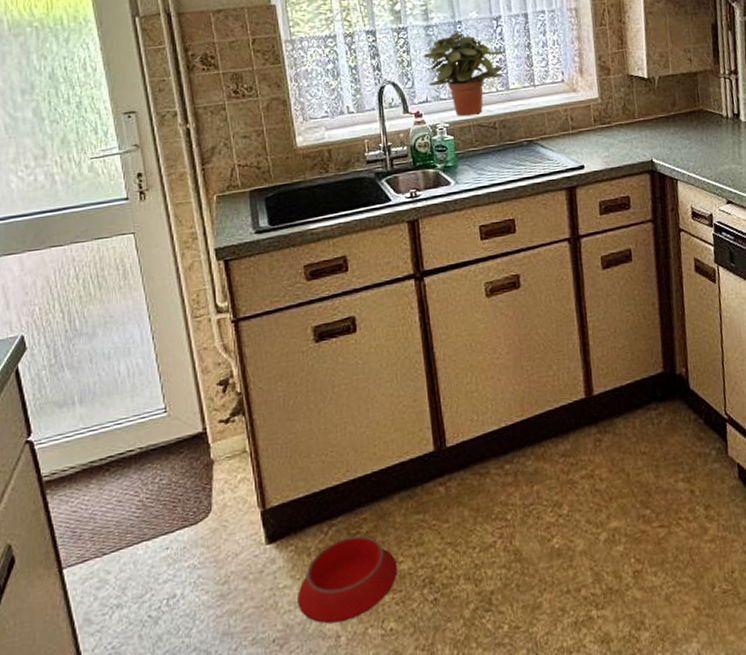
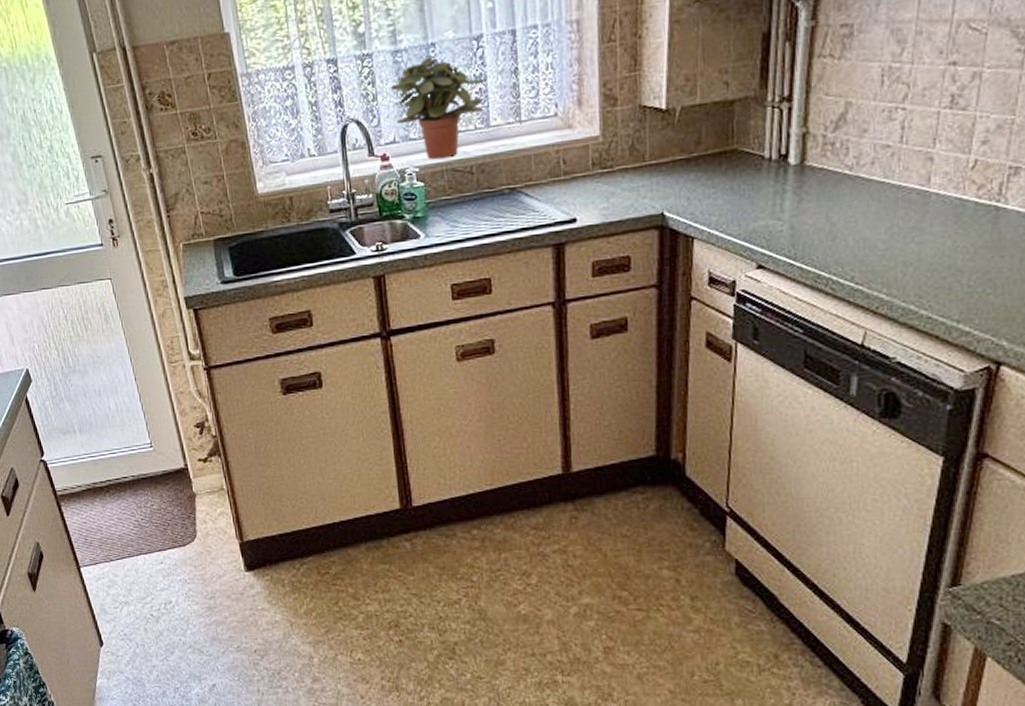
pet bowl: present [297,535,398,623] -> none [274,575,365,645]

